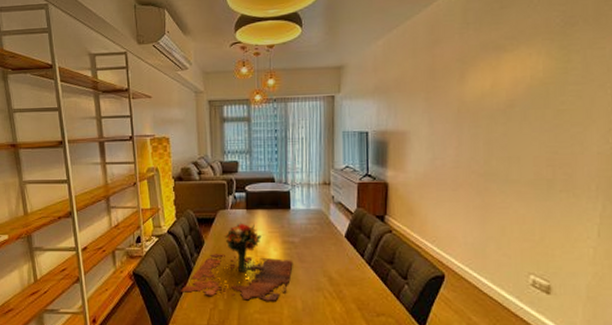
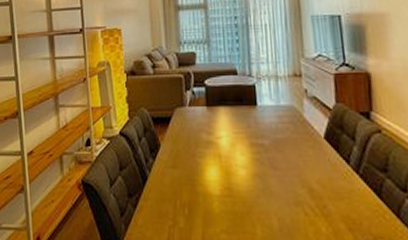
flower arrangement: present [181,222,293,301] -> none [135,122,264,218]

